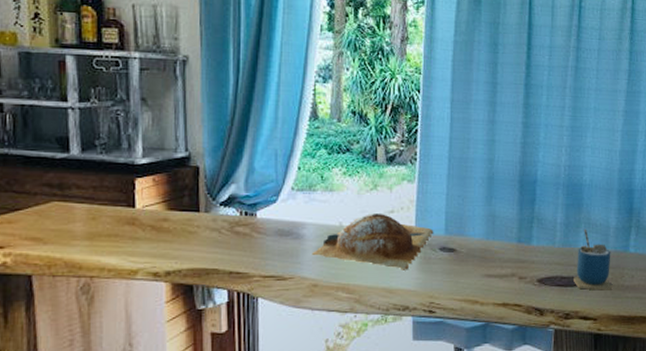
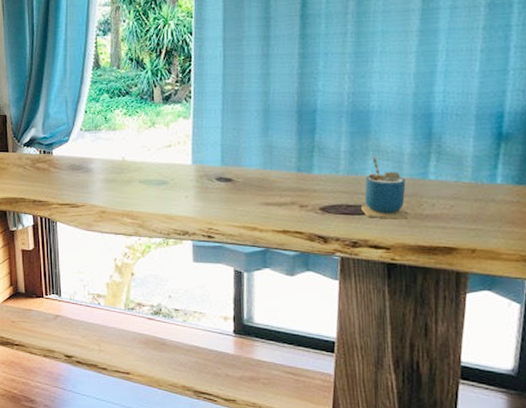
chopping board: present [312,214,434,270] -> none [100,148,210,199]

